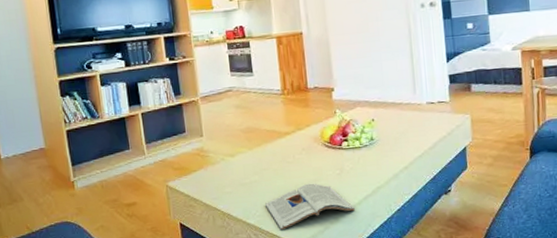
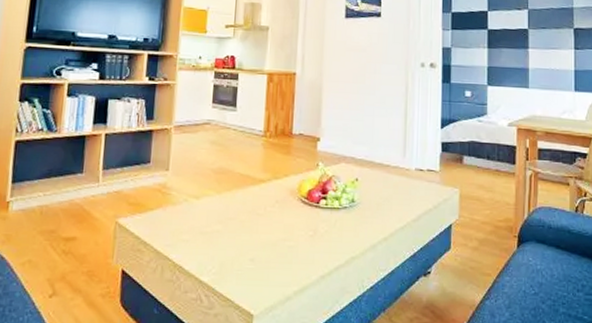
magazine: present [265,183,355,231] -> none [224,242,323,295]

